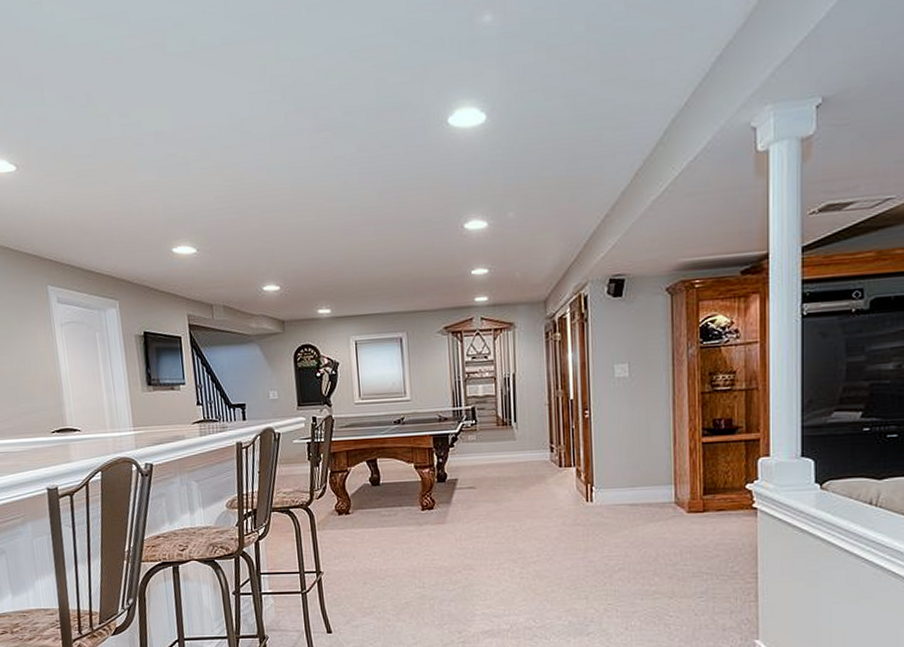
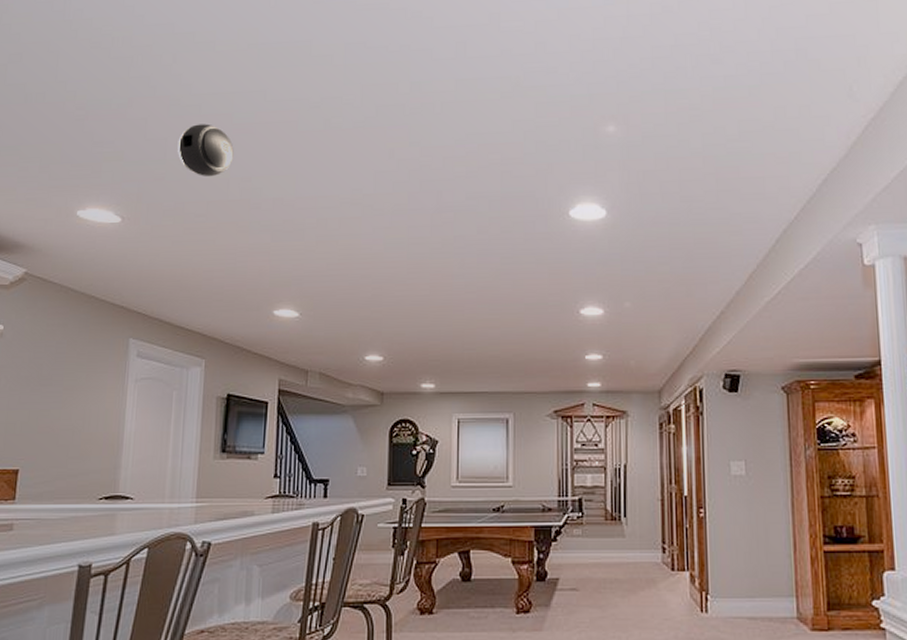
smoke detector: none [52,55,109,115] -> present [177,124,234,177]

